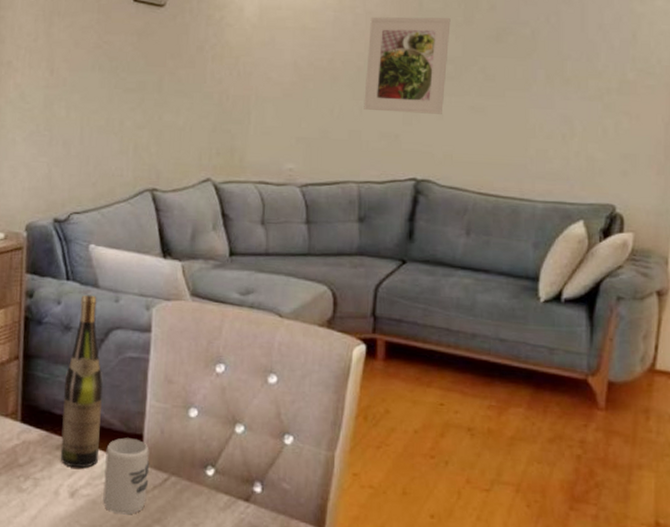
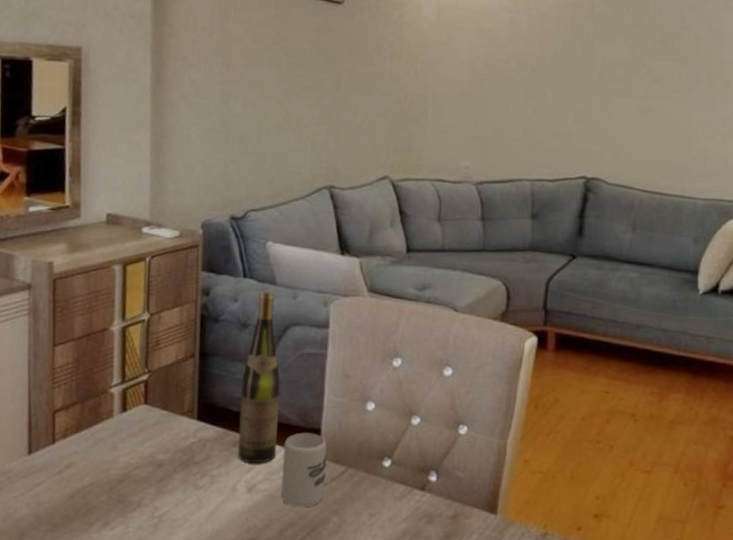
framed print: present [364,16,451,114] -> none [537,19,620,115]

